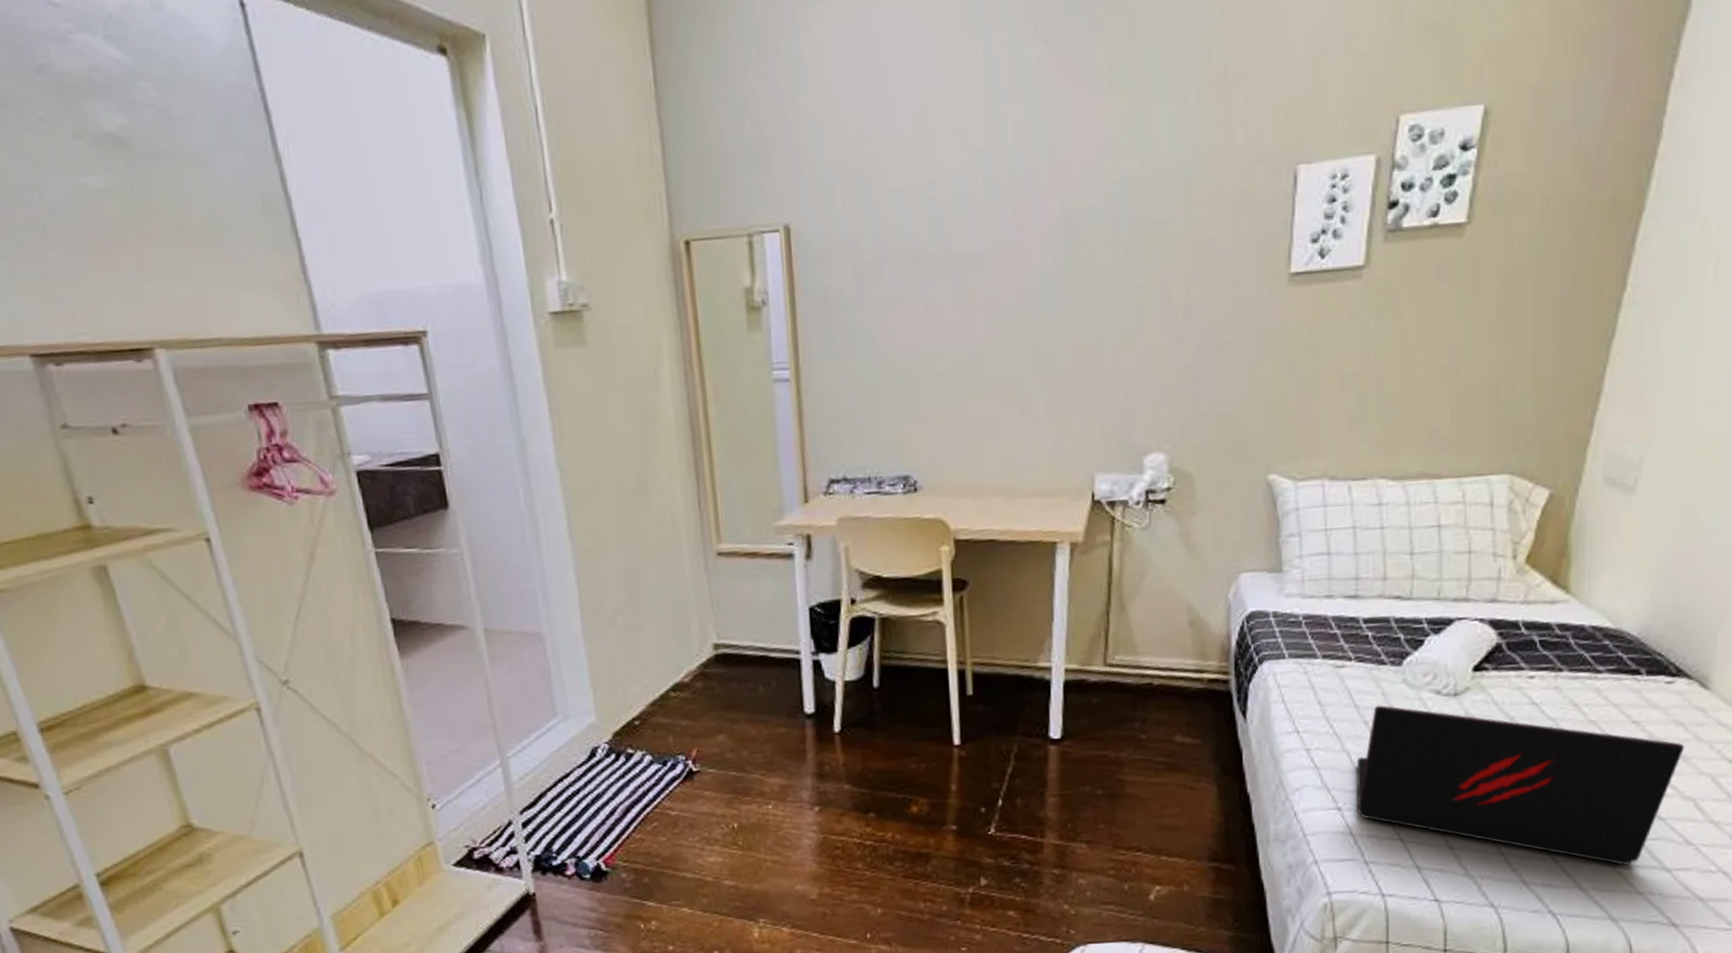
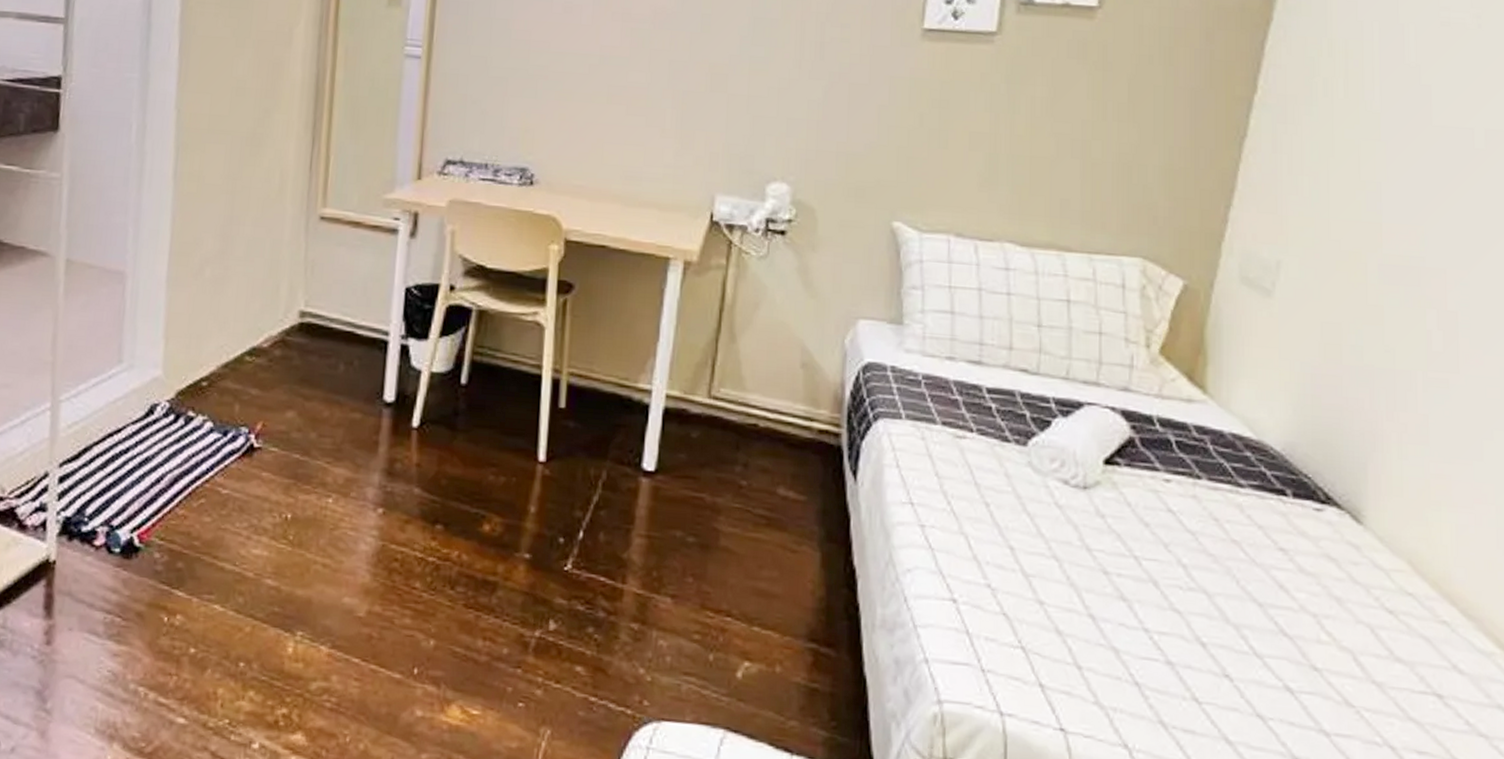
laptop: present [1356,705,1685,865] -> none [974,487,1339,720]

